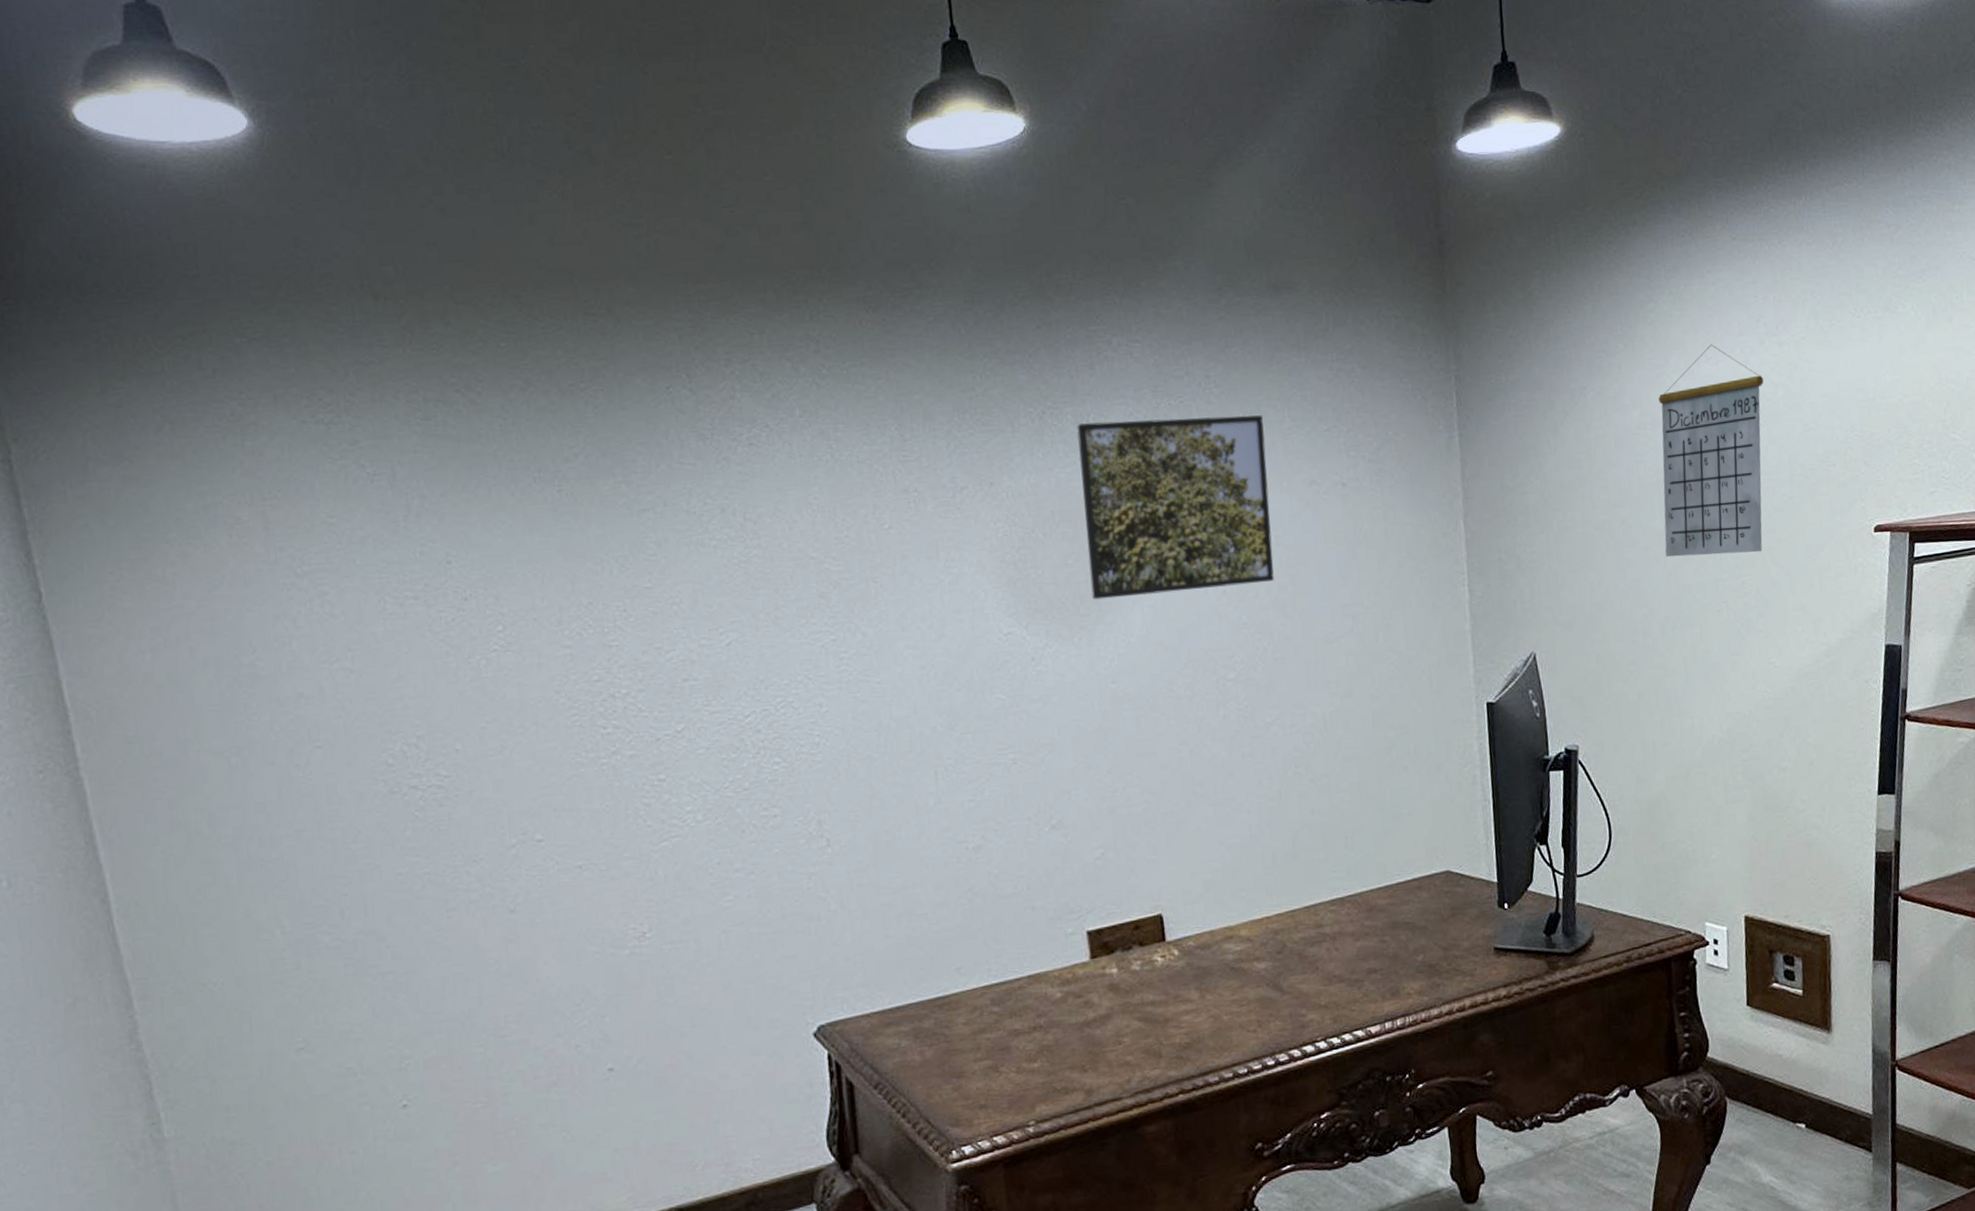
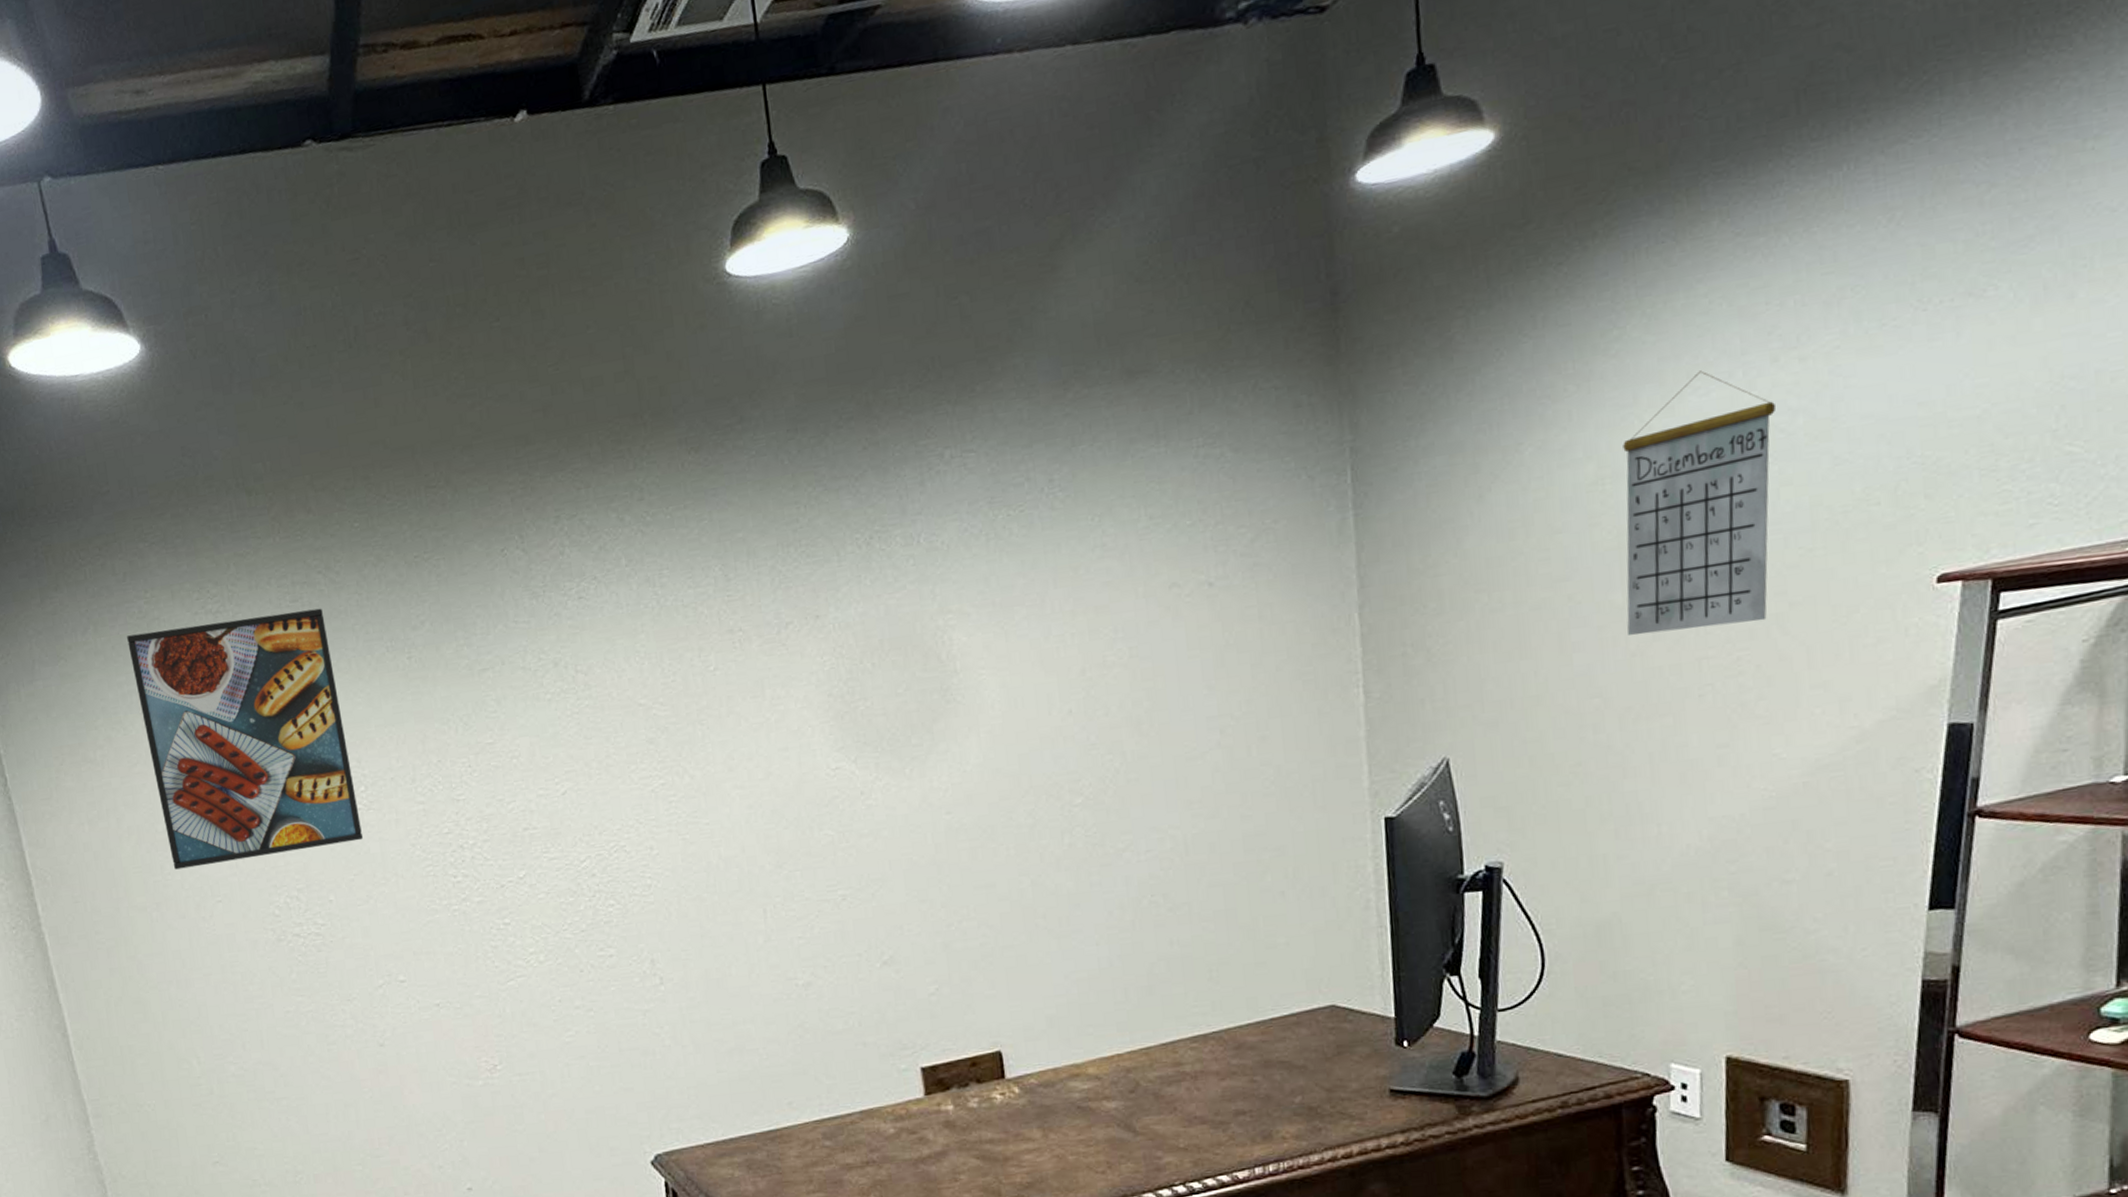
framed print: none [213,429,499,709] -> present [127,608,364,870]
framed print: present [1077,415,1274,600] -> none [907,516,1128,729]

